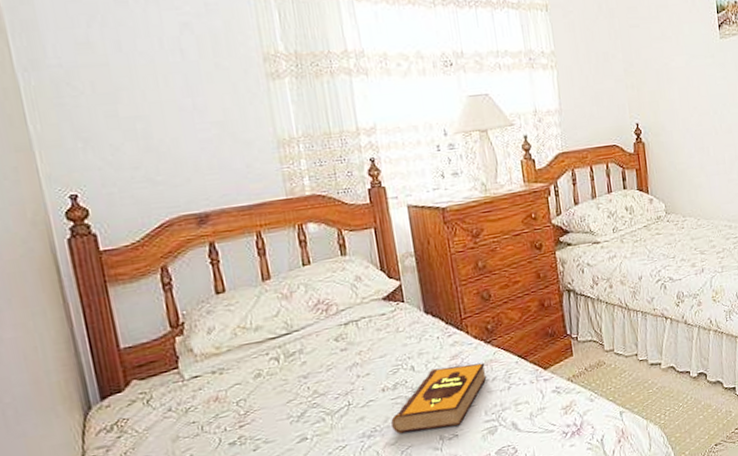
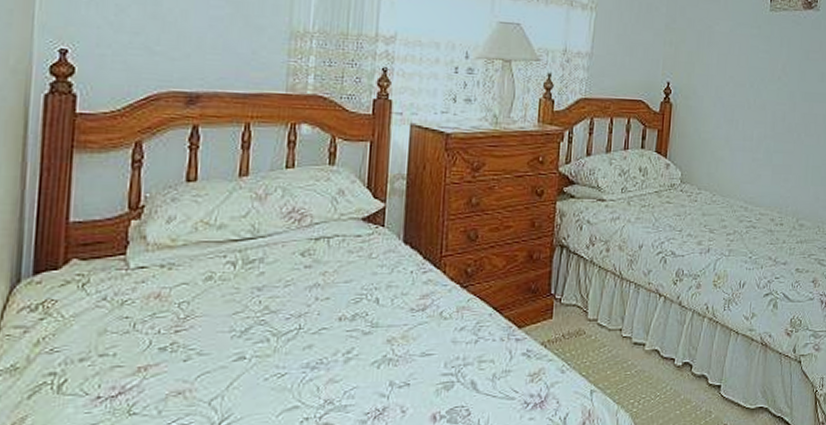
hardback book: present [391,362,487,434] -> none [340,305,456,373]

